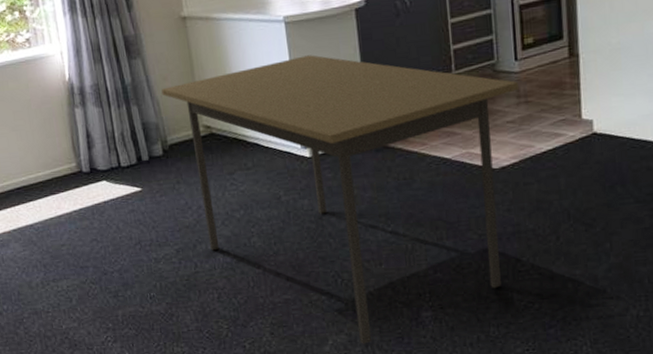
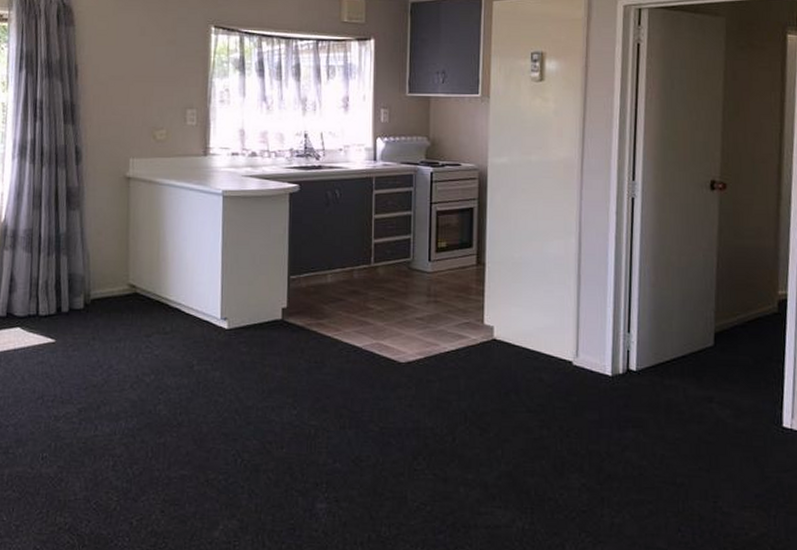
dining table: present [161,55,518,344] -> none [94,230,429,533]

